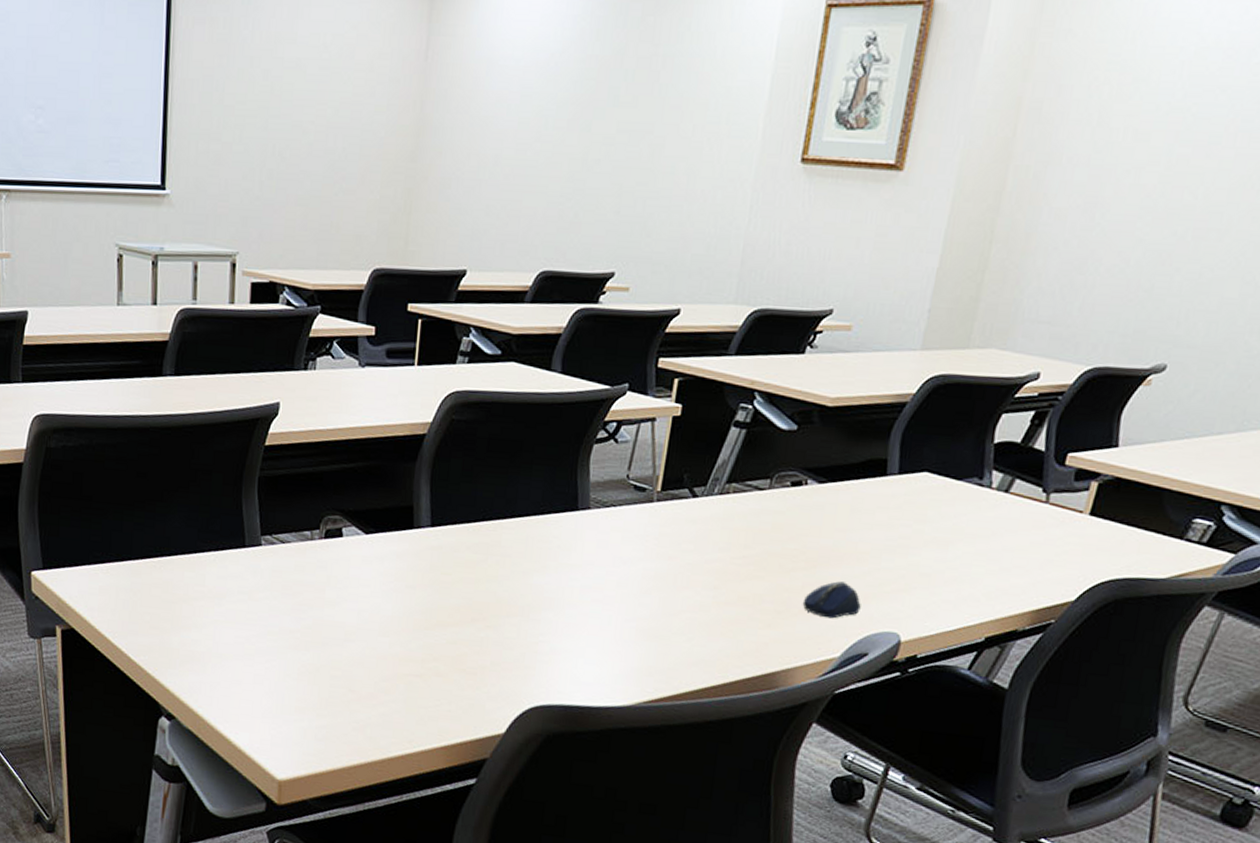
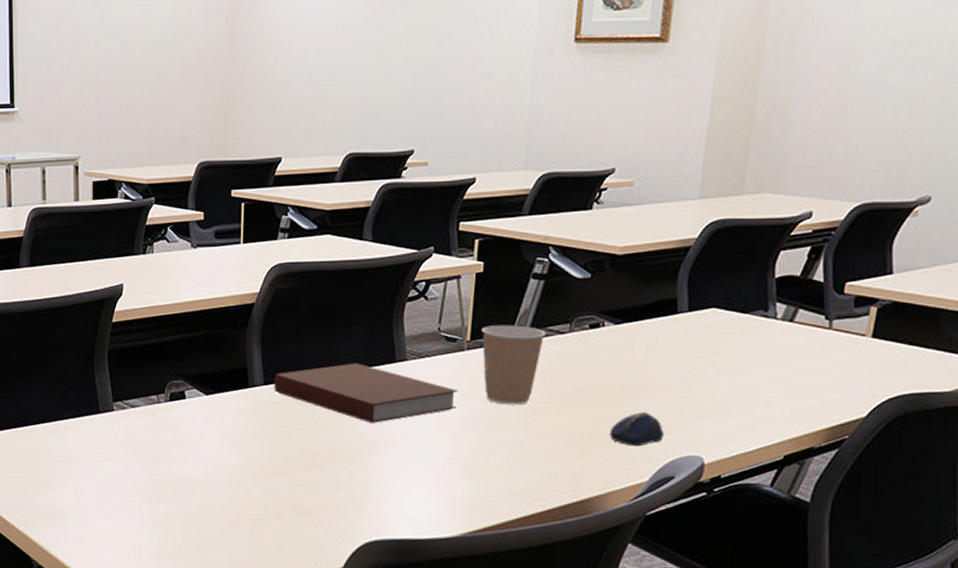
notebook: none [441,508,643,577] -> present [274,363,458,423]
coffee cup: none [672,475,743,566] -> present [481,324,546,405]

